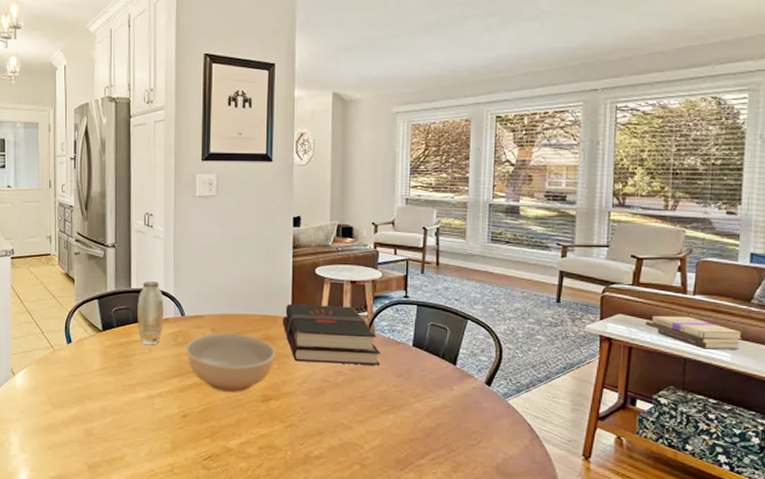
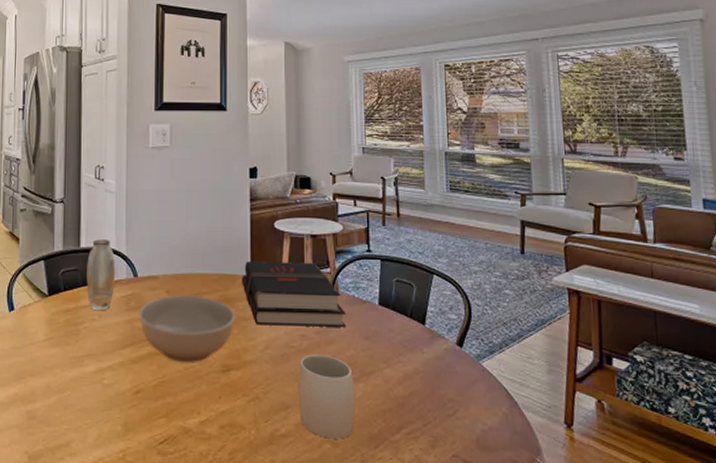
mug: none [331,388,386,462] -> present [297,354,356,439]
books: present [645,315,742,350] -> none [611,265,707,301]

